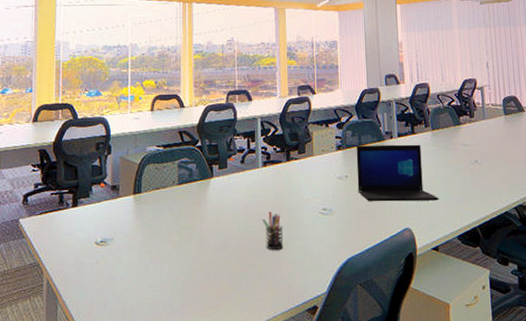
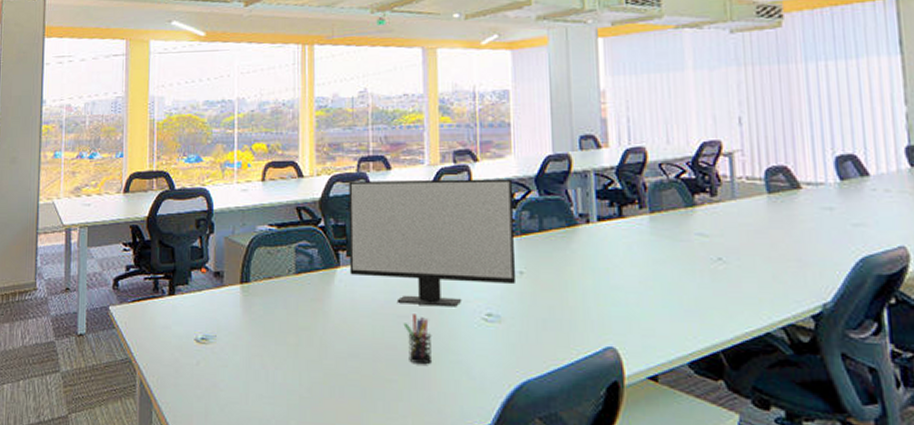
computer monitor: none [220,107,343,205] -> present [348,179,517,307]
laptop: present [356,144,439,202] -> none [535,231,660,312]

